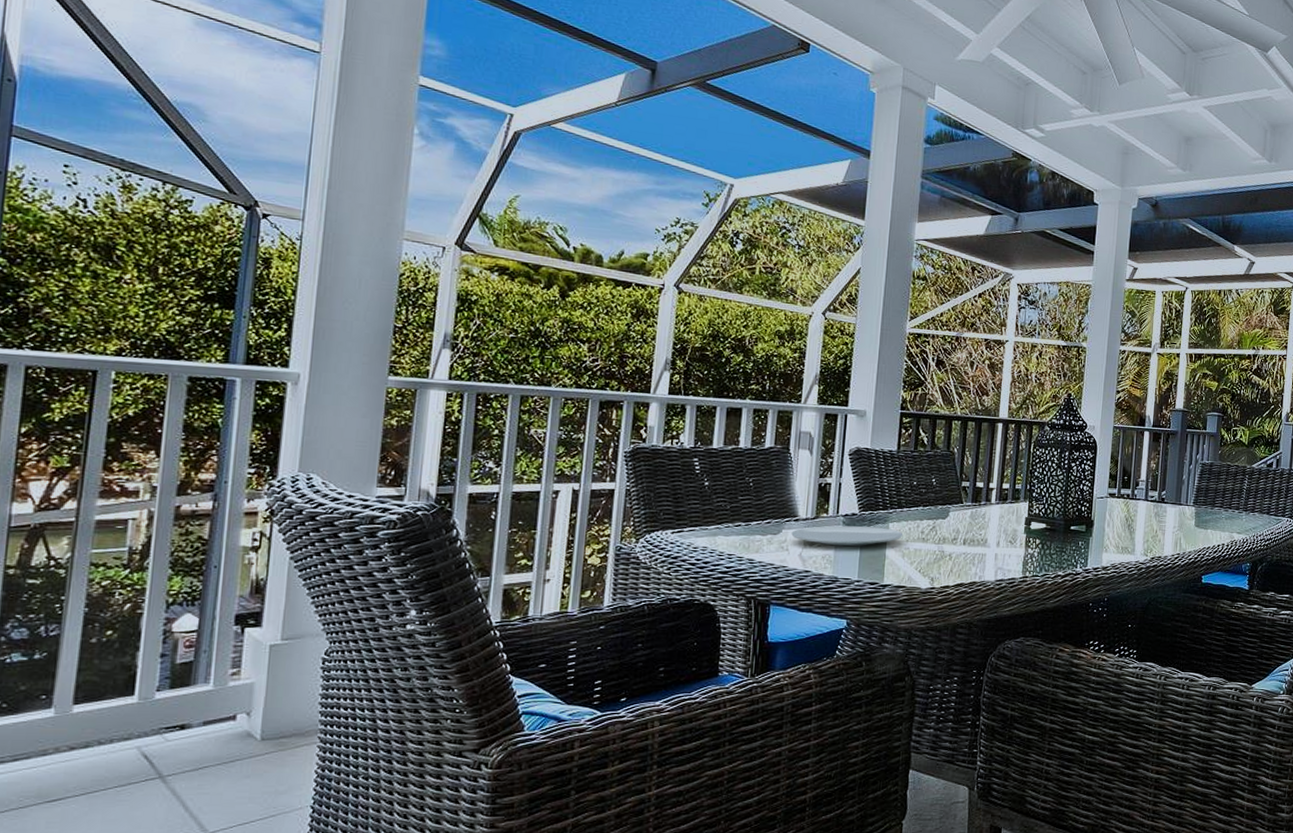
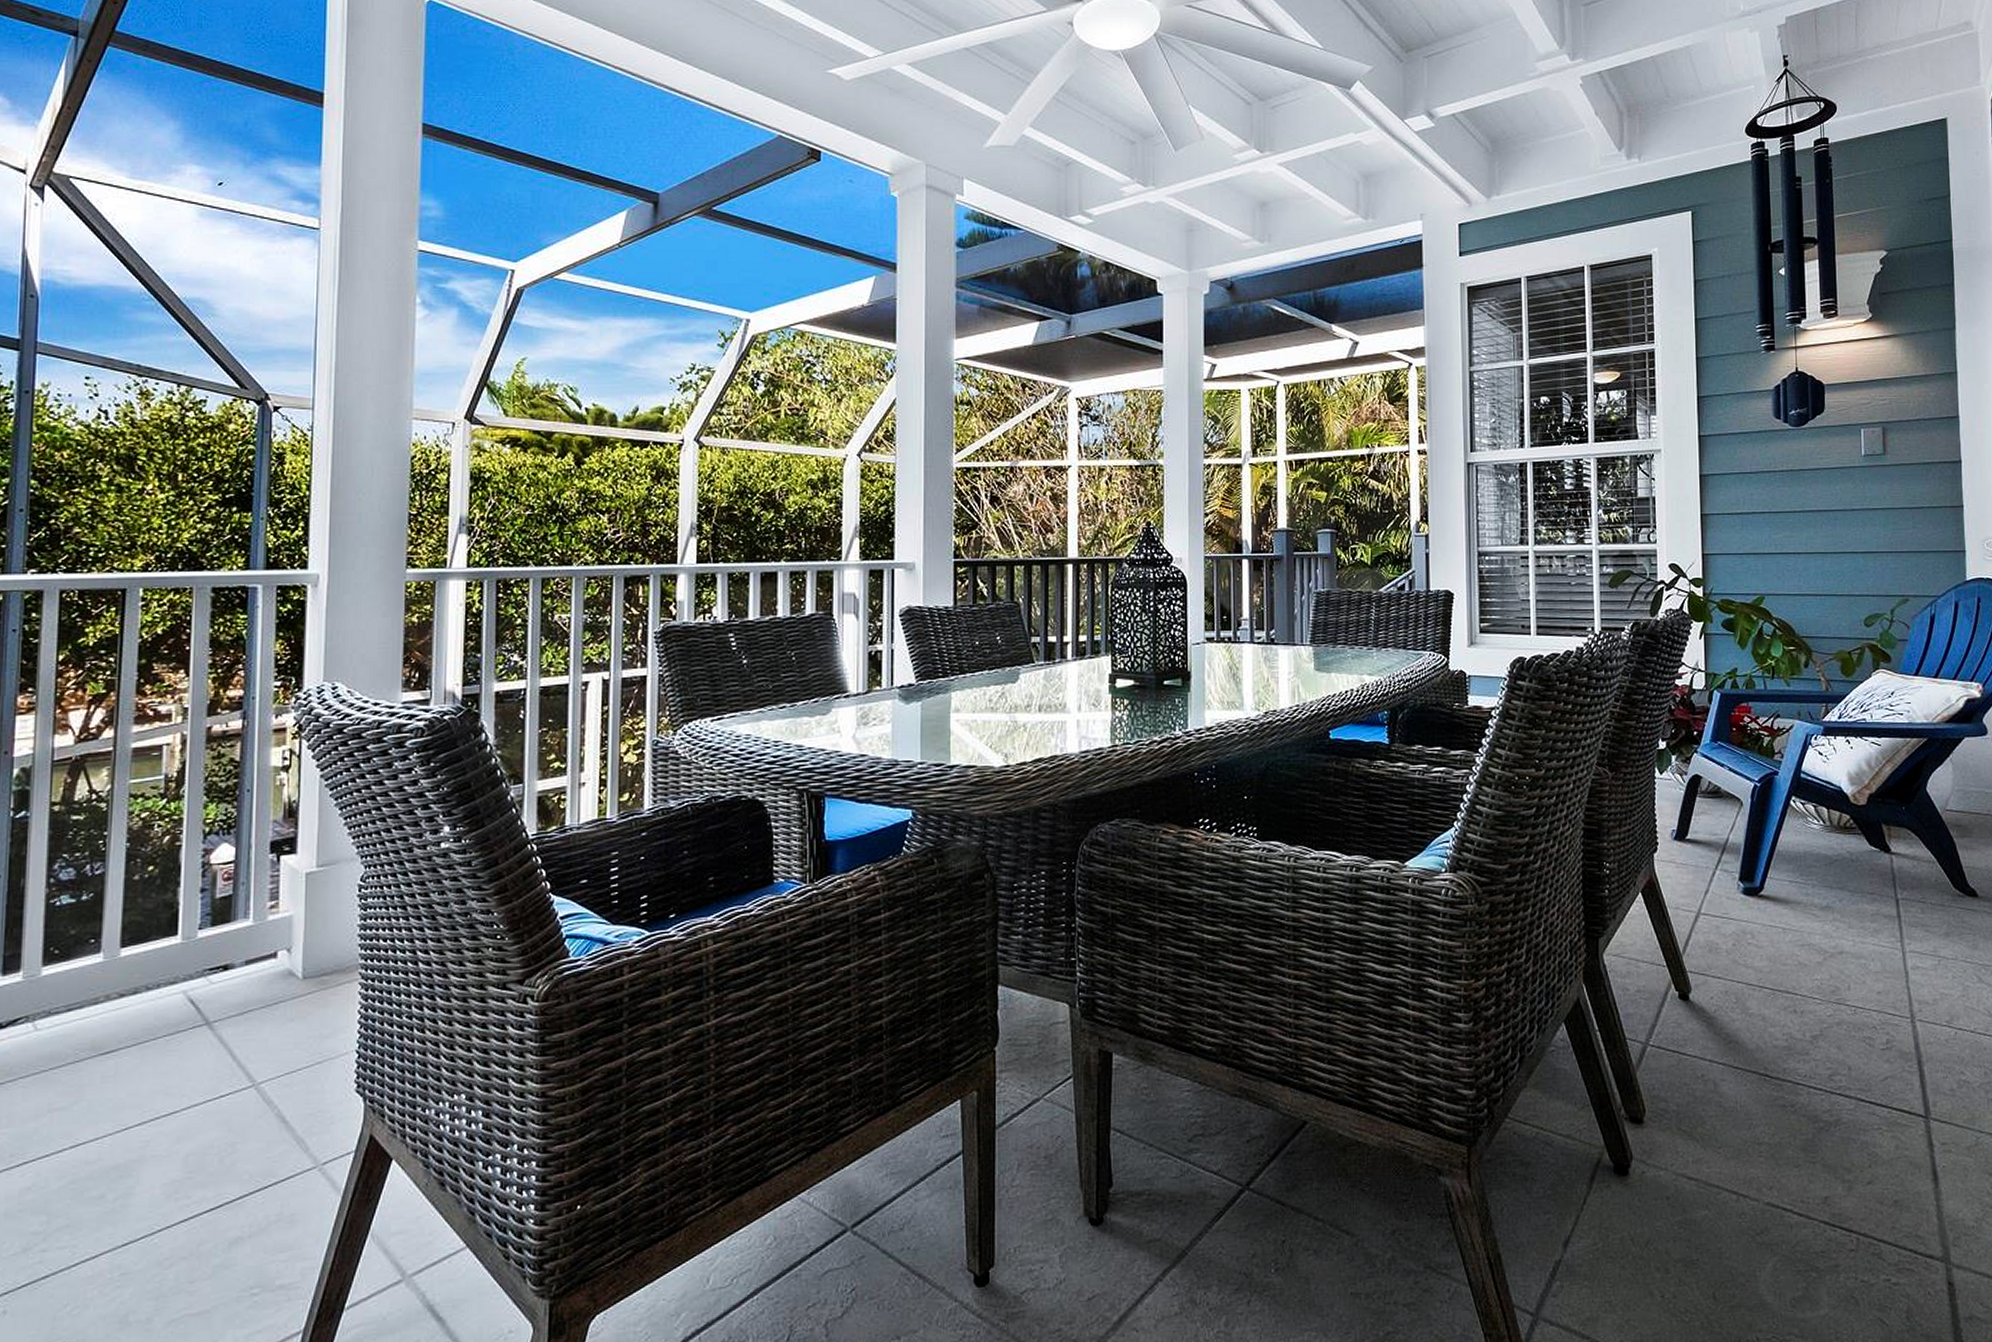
plate: present [791,525,904,547] -> none [842,698,969,724]

